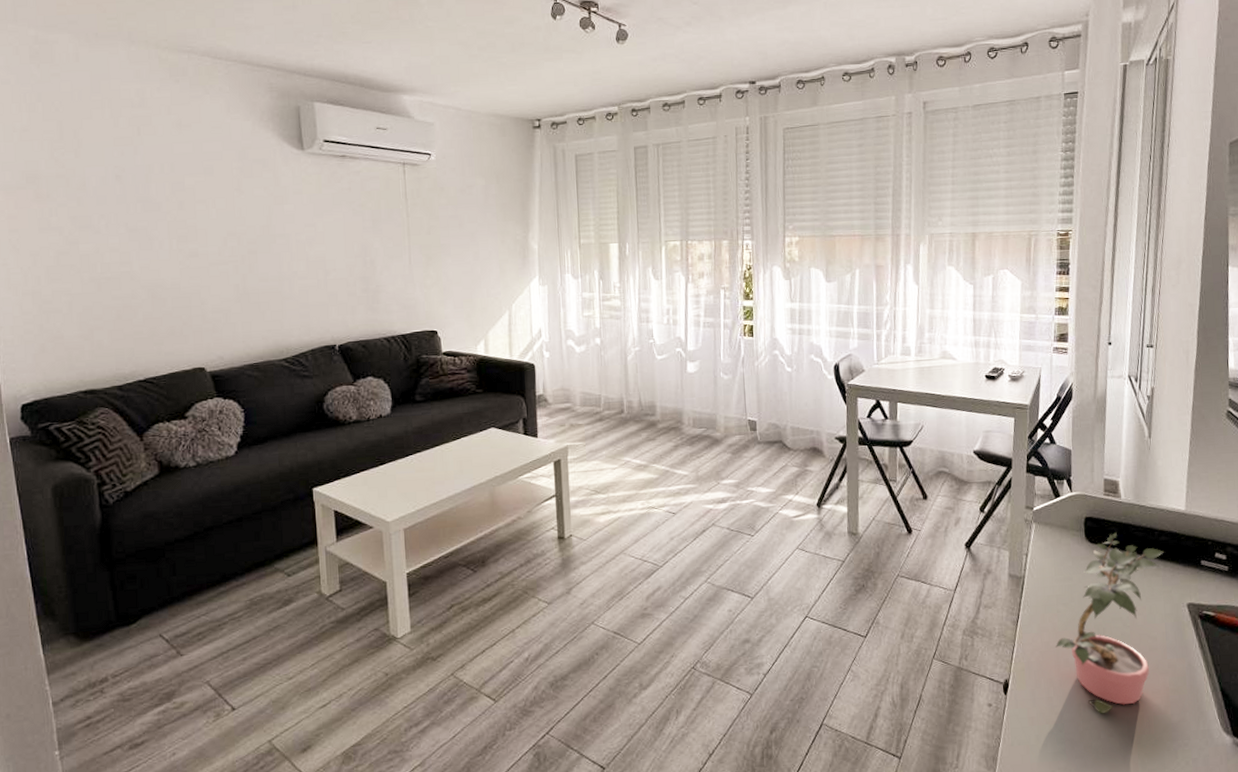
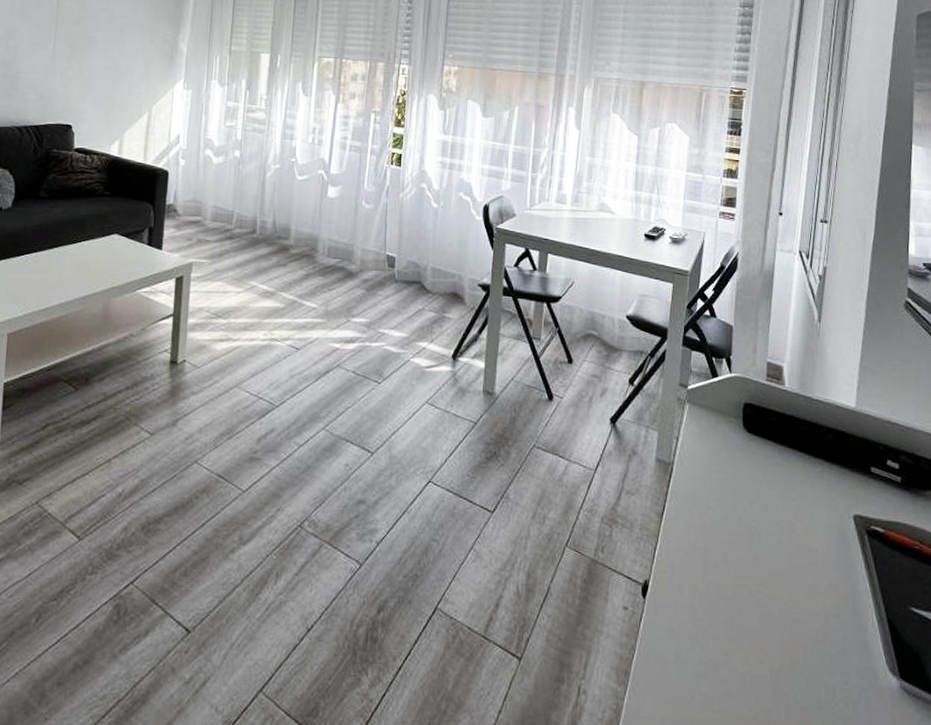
potted plant: present [1056,532,1164,714] -> none [704,424,829,634]

